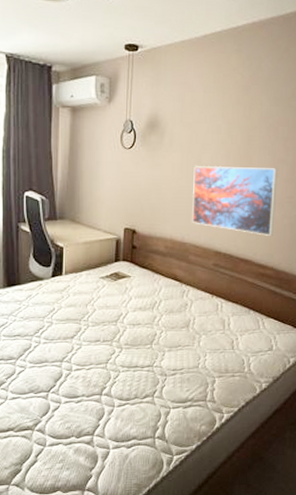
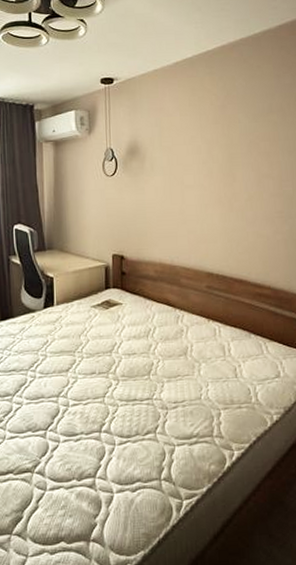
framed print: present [192,165,278,236] -> none [177,183,267,254]

